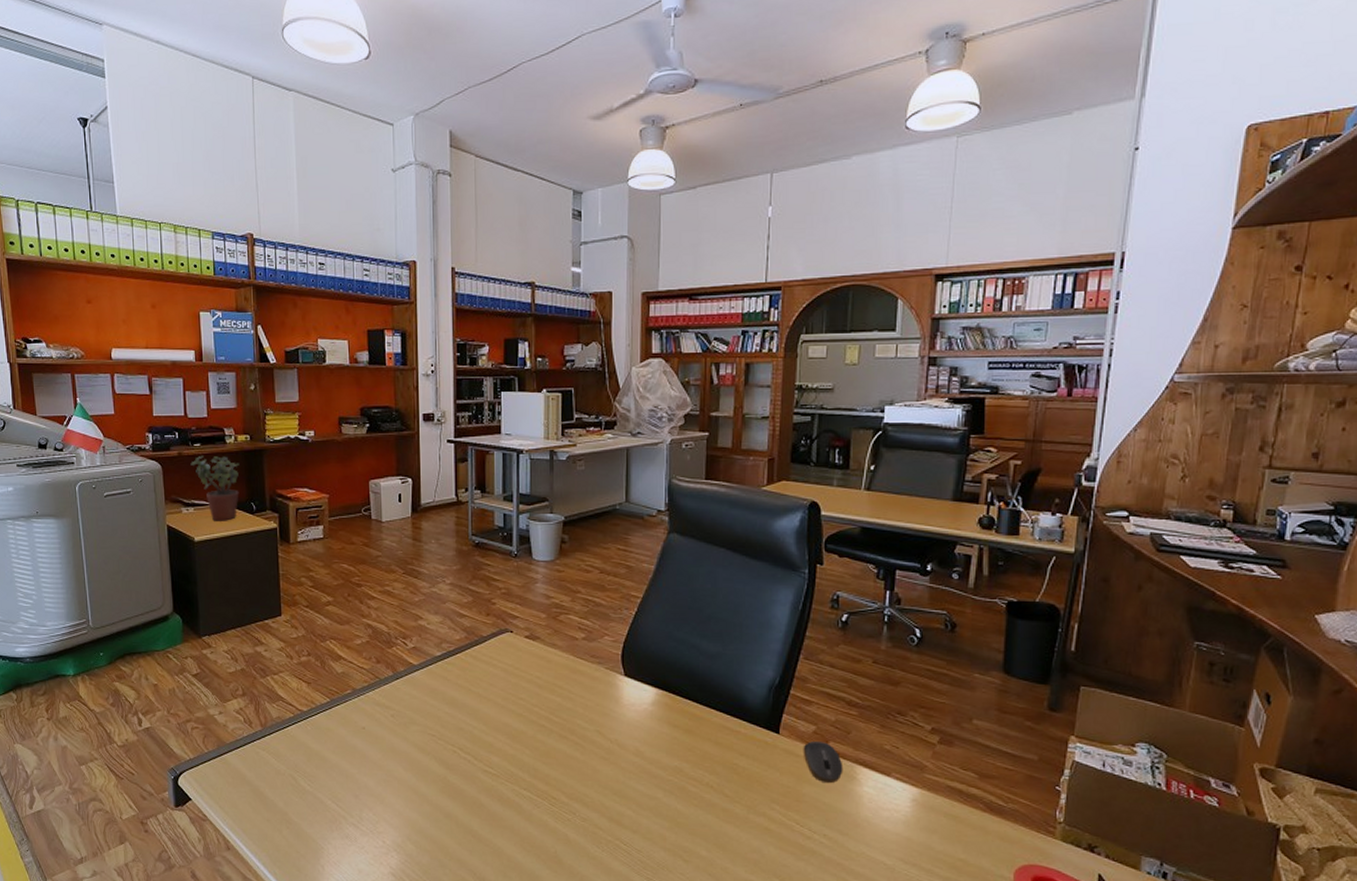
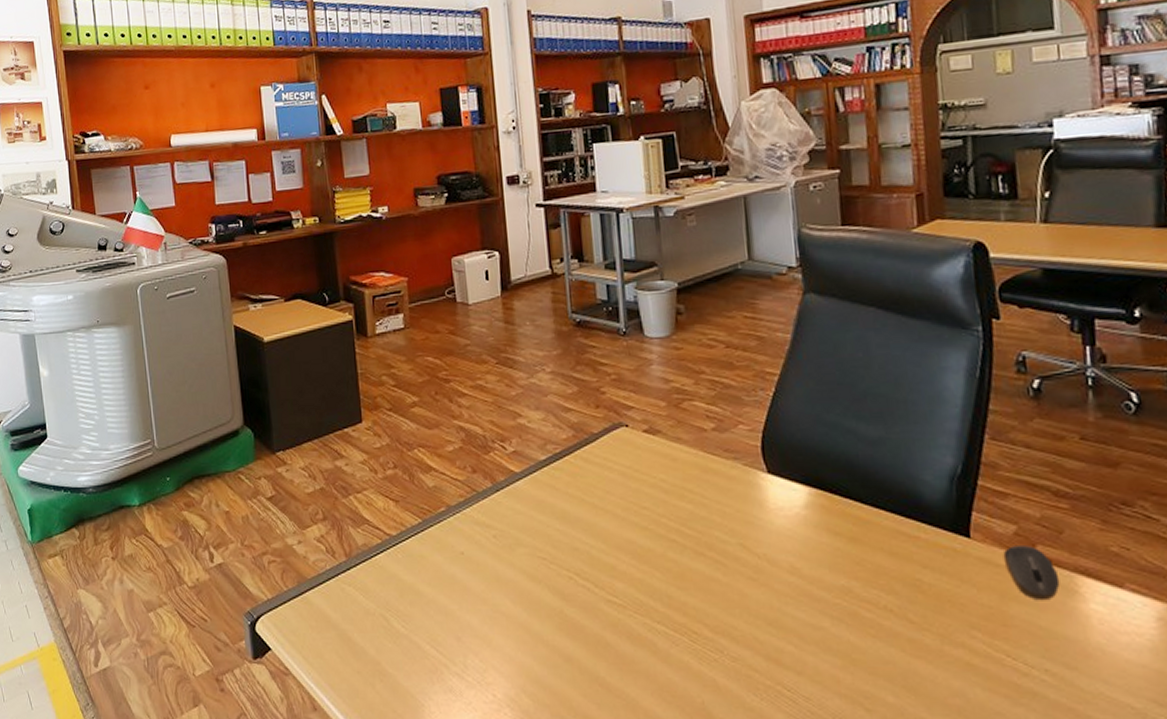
potted plant: present [190,455,239,521] -> none [256,243,310,317]

